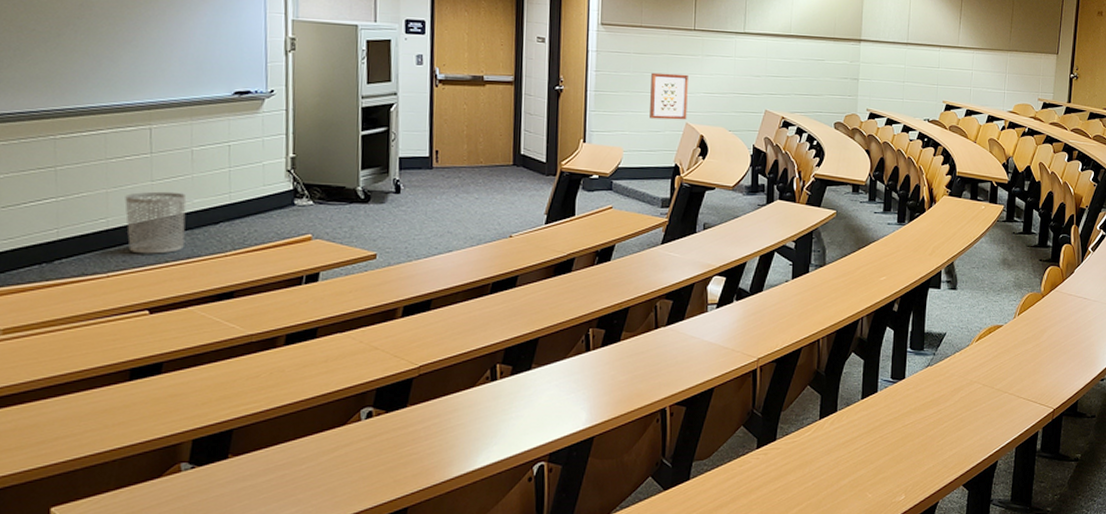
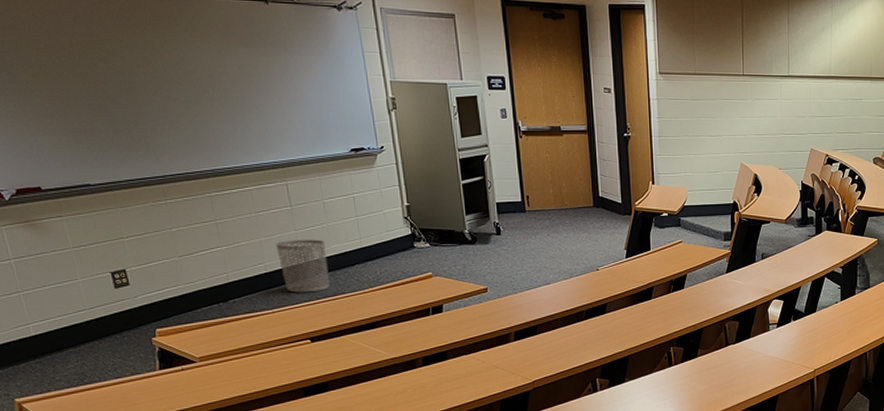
wall art: present [650,72,688,120] -> none [707,117,741,161]

